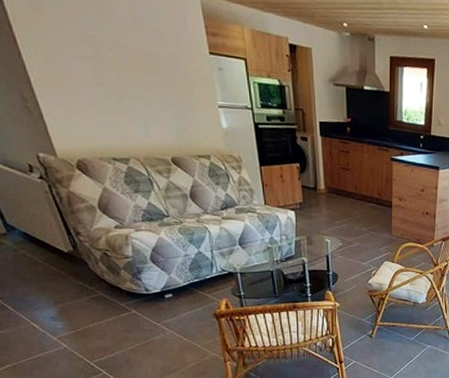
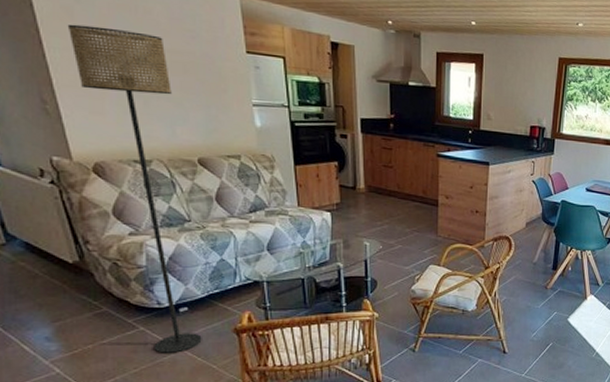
floor lamp: none [37,21,187,333] -> present [67,24,202,353]

